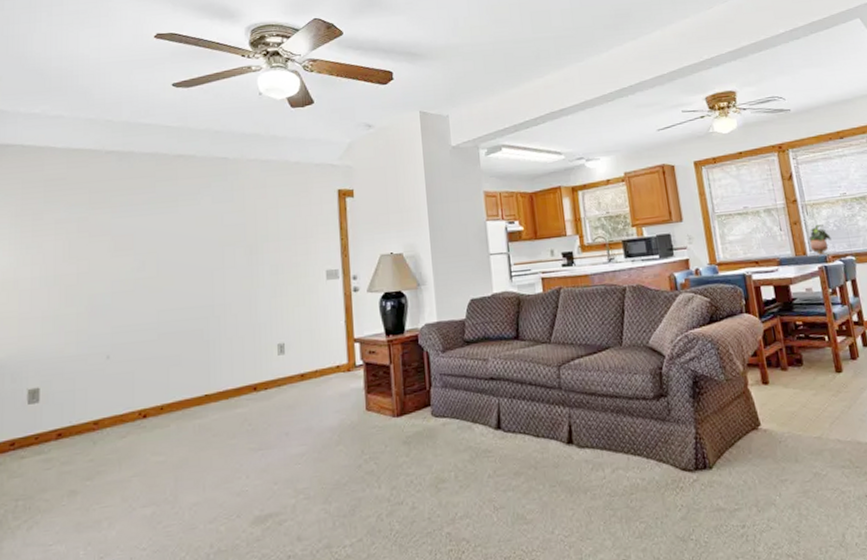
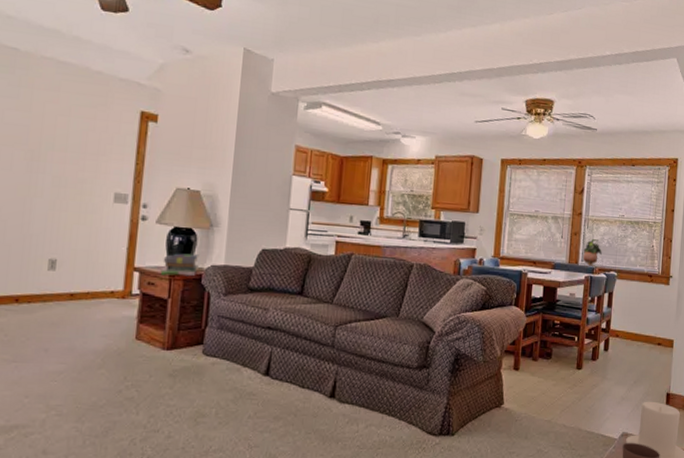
books: none [378,315,413,342] -> present [160,253,200,277]

